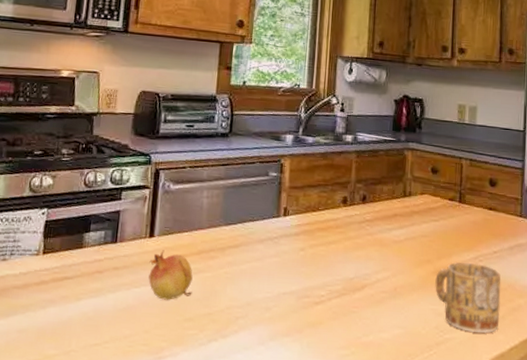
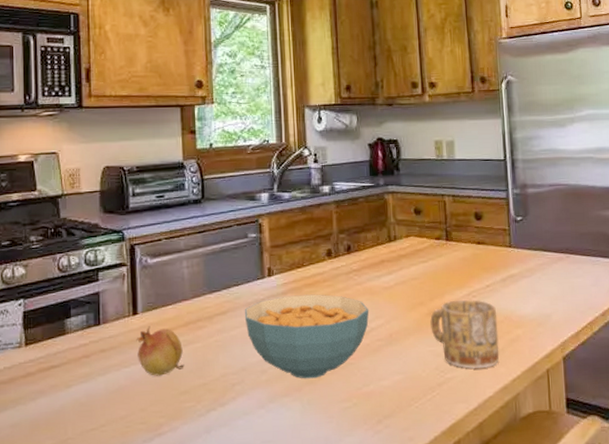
cereal bowl: none [256,237,377,322] -> present [244,294,369,379]

